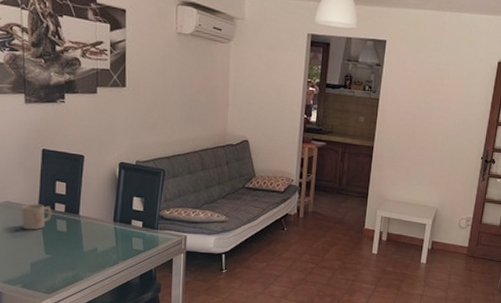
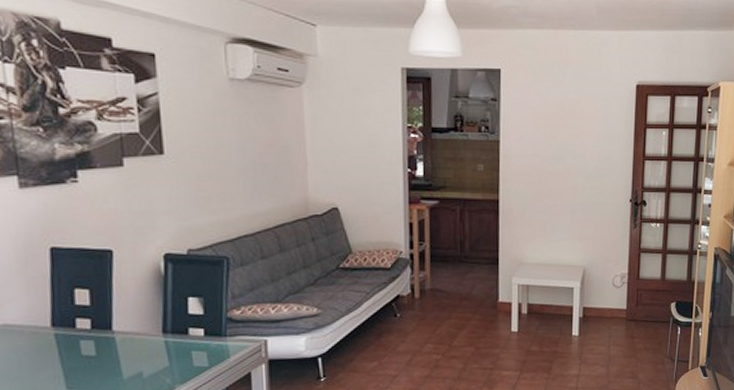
mug: present [22,203,52,230] -> none [27,322,73,360]

